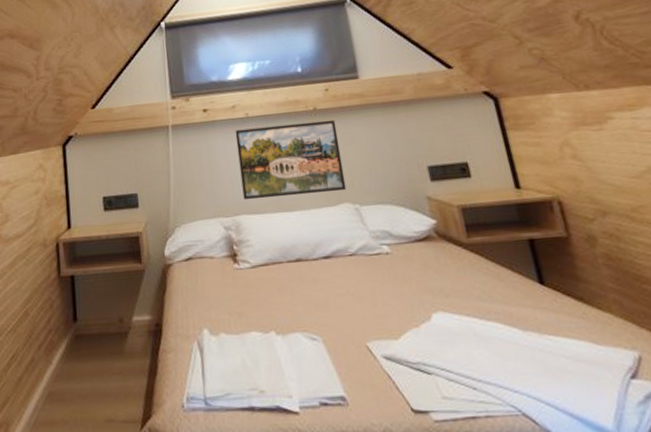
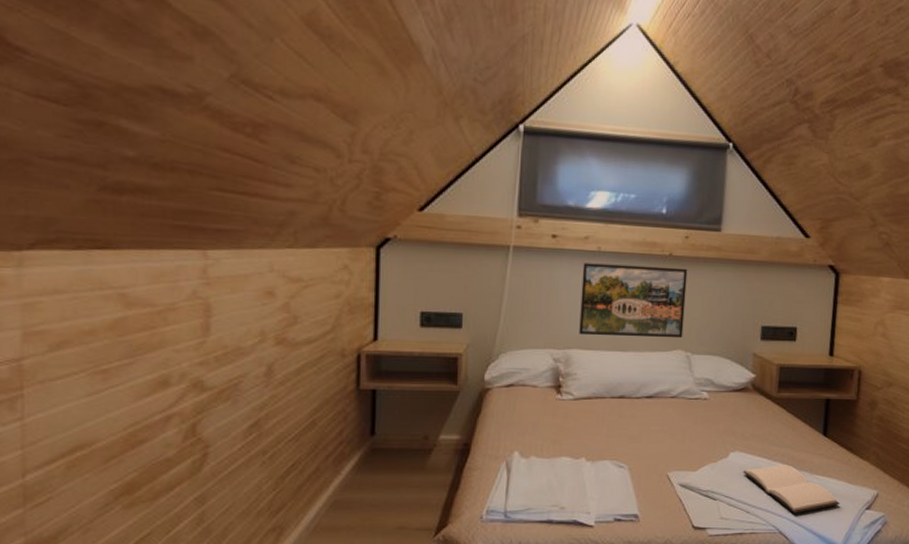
book: none [454,324,592,388] -> present [743,465,840,513]

